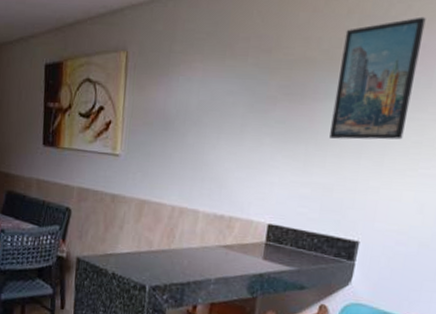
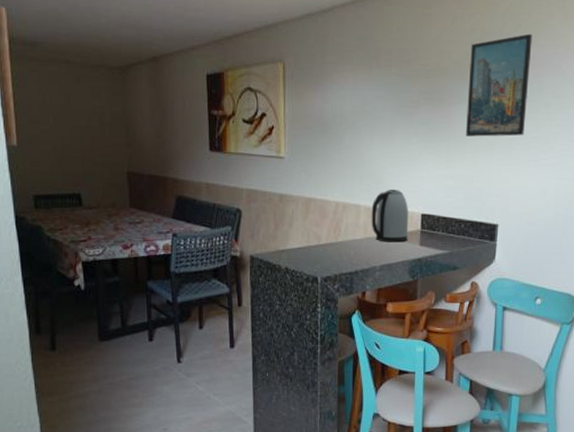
kettle: none [209,194,254,255] -> present [371,188,409,243]

